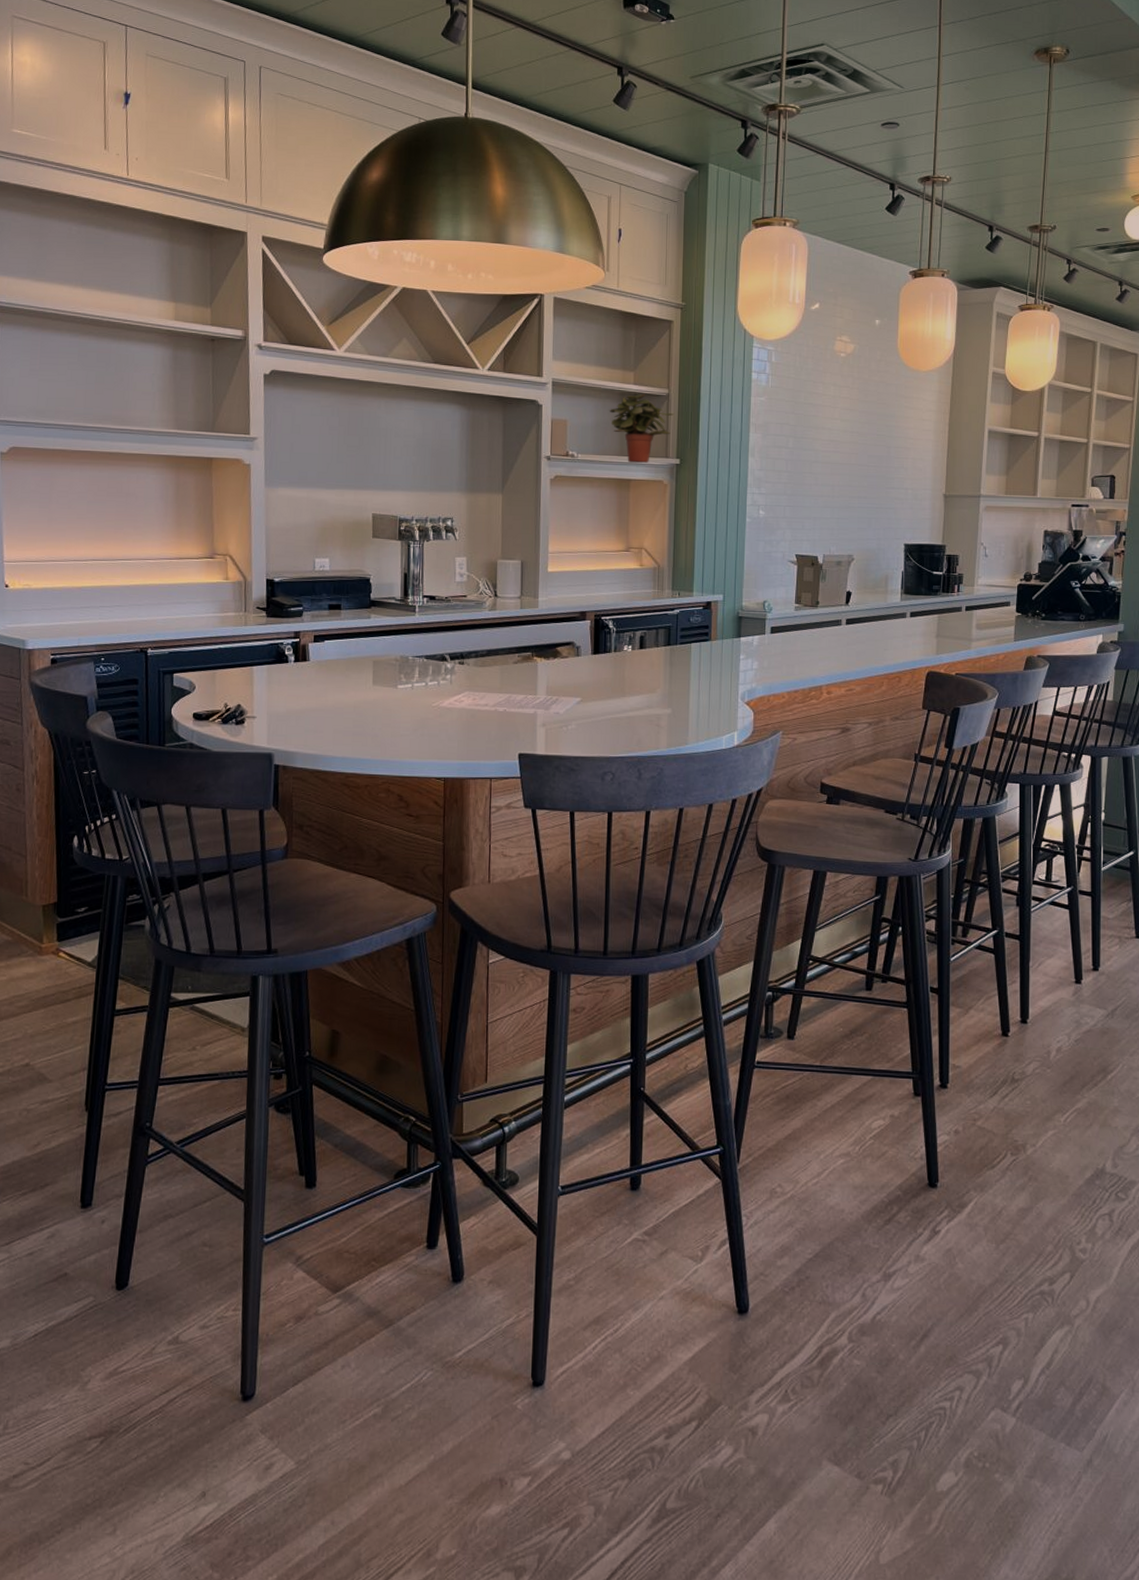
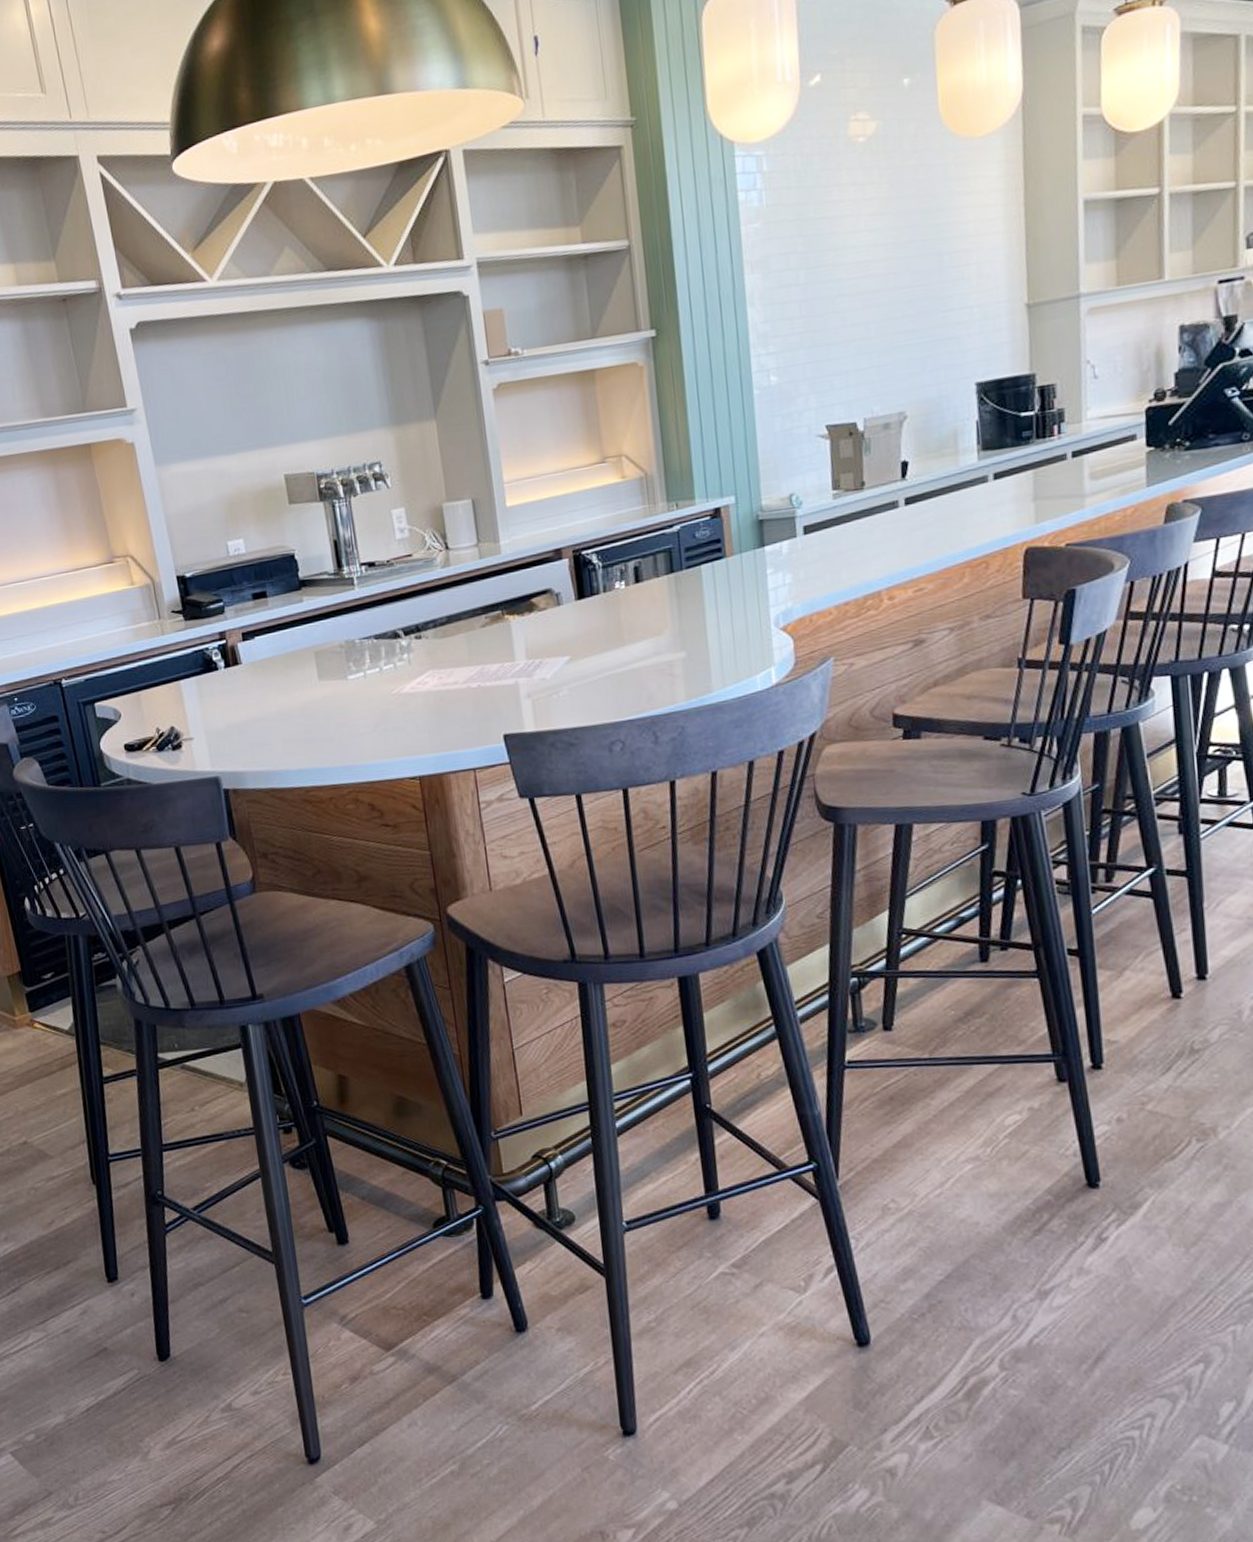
potted plant: present [610,393,673,464] -> none [555,252,639,348]

